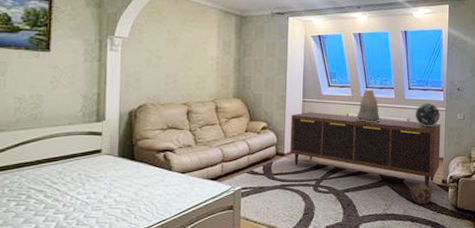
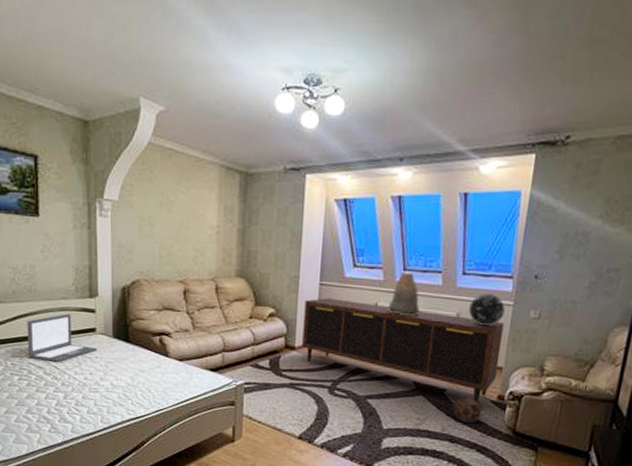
laptop: none [28,138,102,184] -> present [27,313,98,362]

